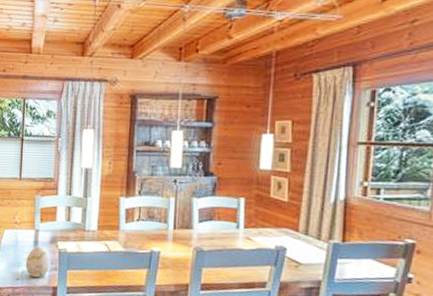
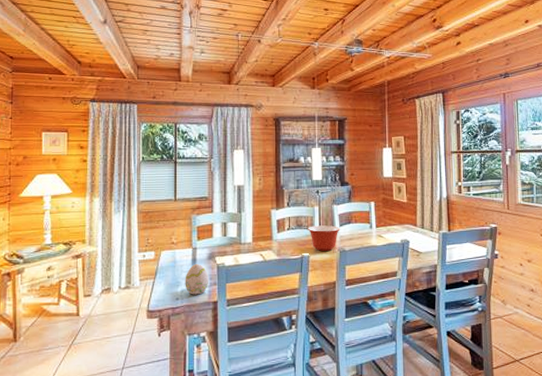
mixing bowl: none [160,219,199,249] -> present [307,225,340,251]

